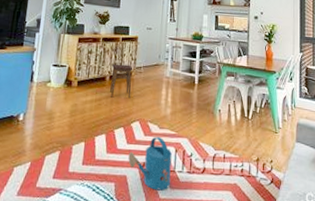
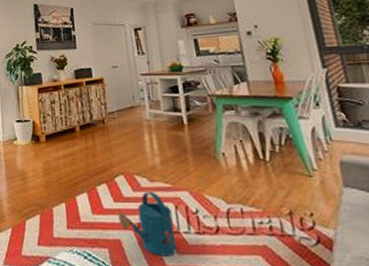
stool: present [110,63,133,99] -> none [80,111,109,150]

